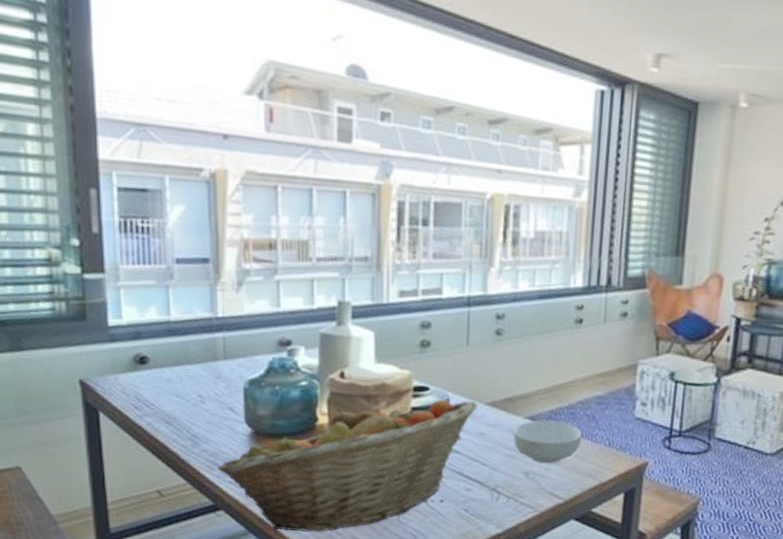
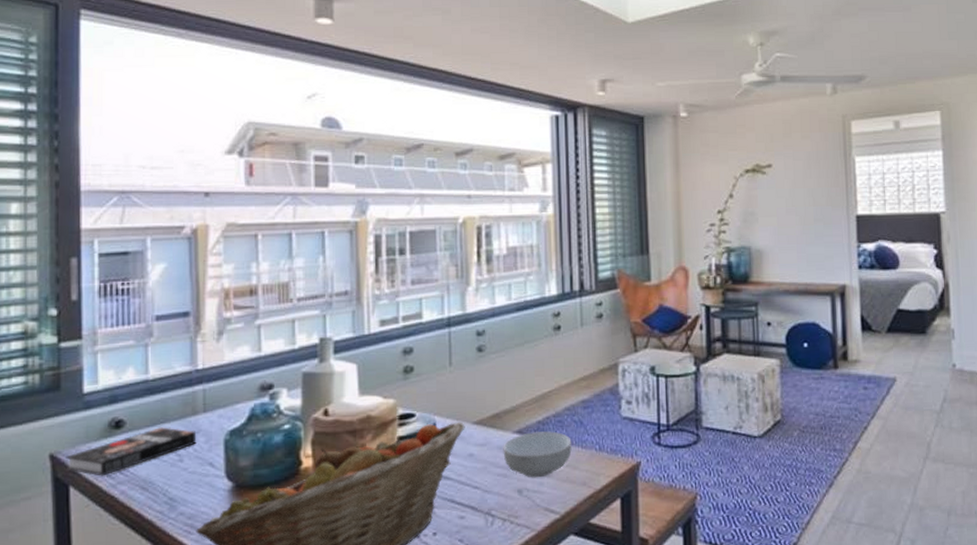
book: none [94,368,217,407] -> present [65,427,197,476]

